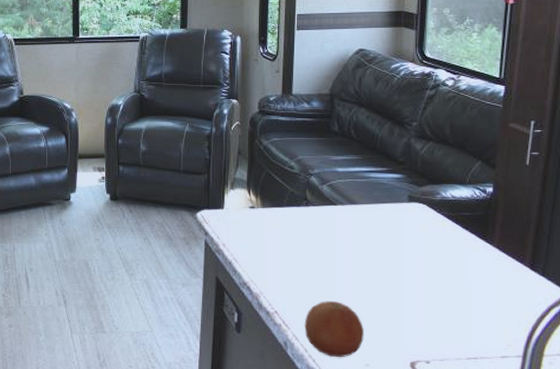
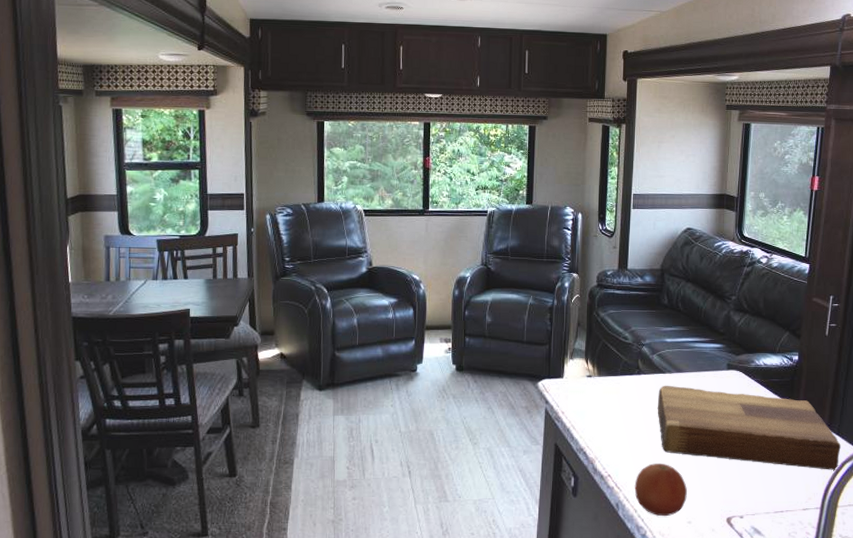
cutting board: none [328,217,547,315] -> present [657,385,841,470]

